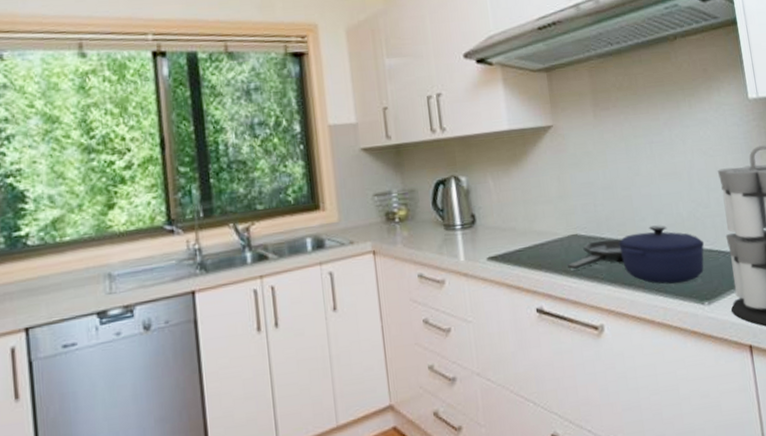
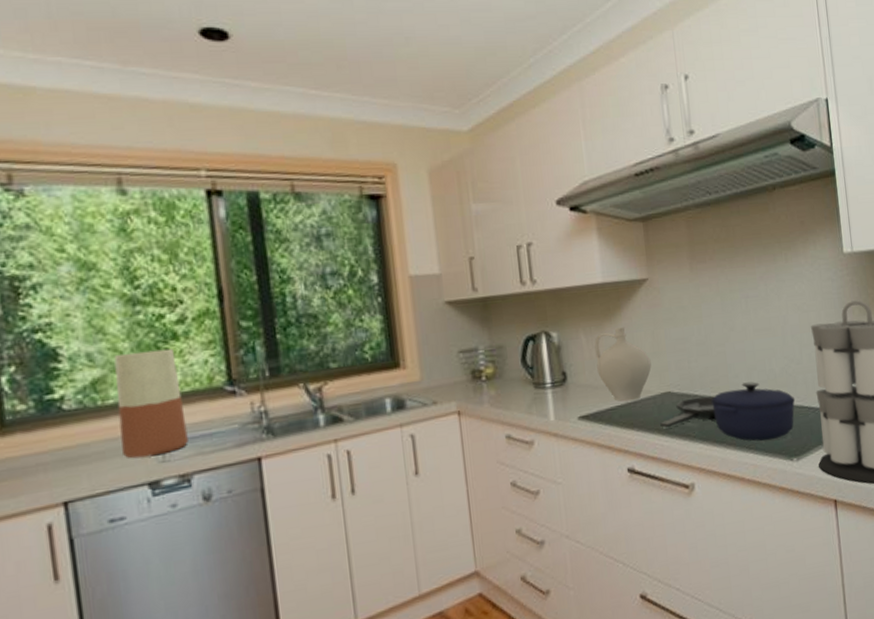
vase: none [71,191,132,291] -> present [114,348,188,459]
ceramic jug: none [502,172,558,244] -> present [594,327,652,402]

